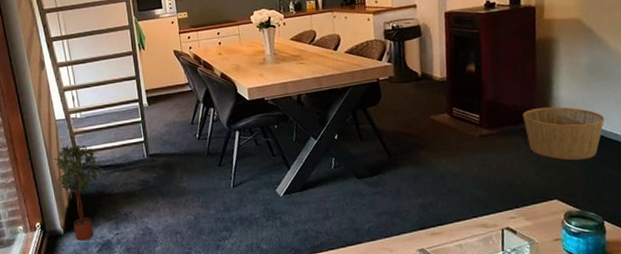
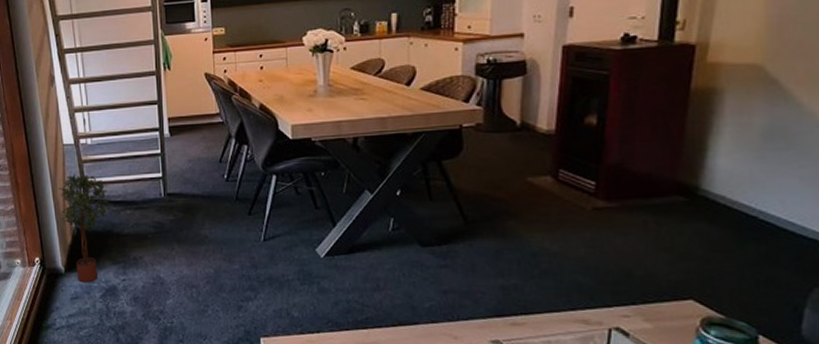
basket: present [522,106,605,161] -> none [658,179,779,253]

